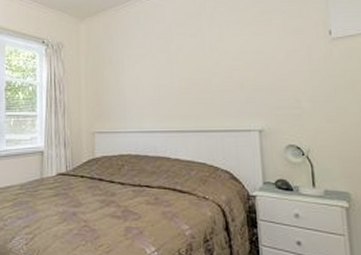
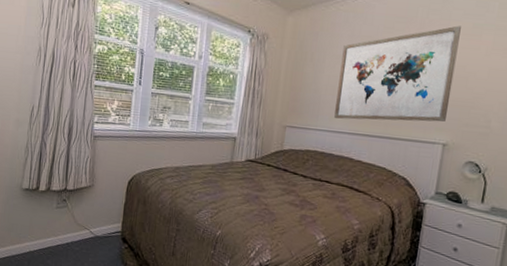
wall art: none [140,14,256,118] -> present [334,26,461,122]

